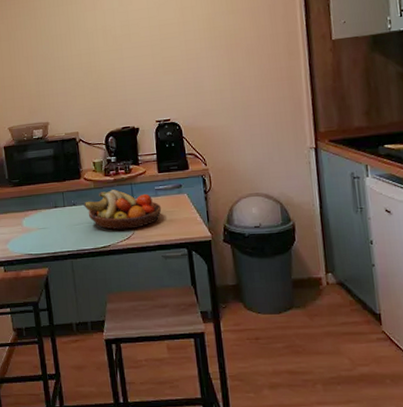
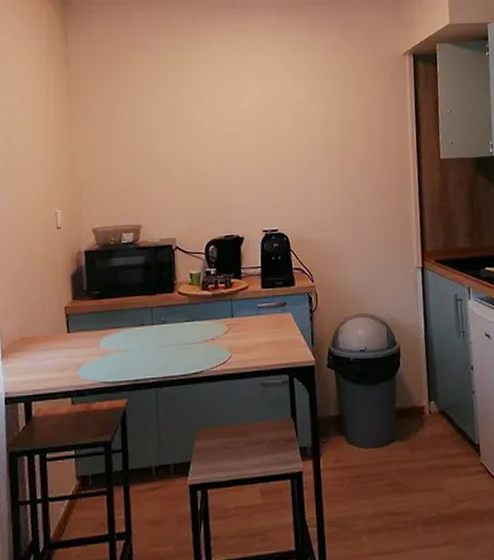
fruit bowl: present [84,189,162,231] -> none [175,306,263,354]

